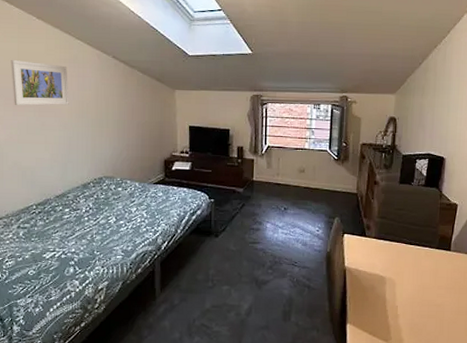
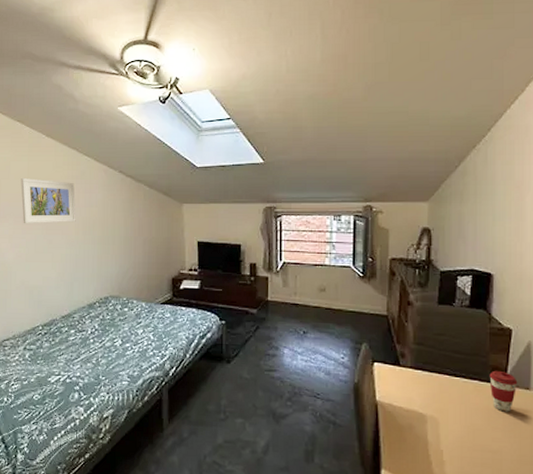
coffee cup: none [438,238,460,273] -> present [489,370,518,412]

